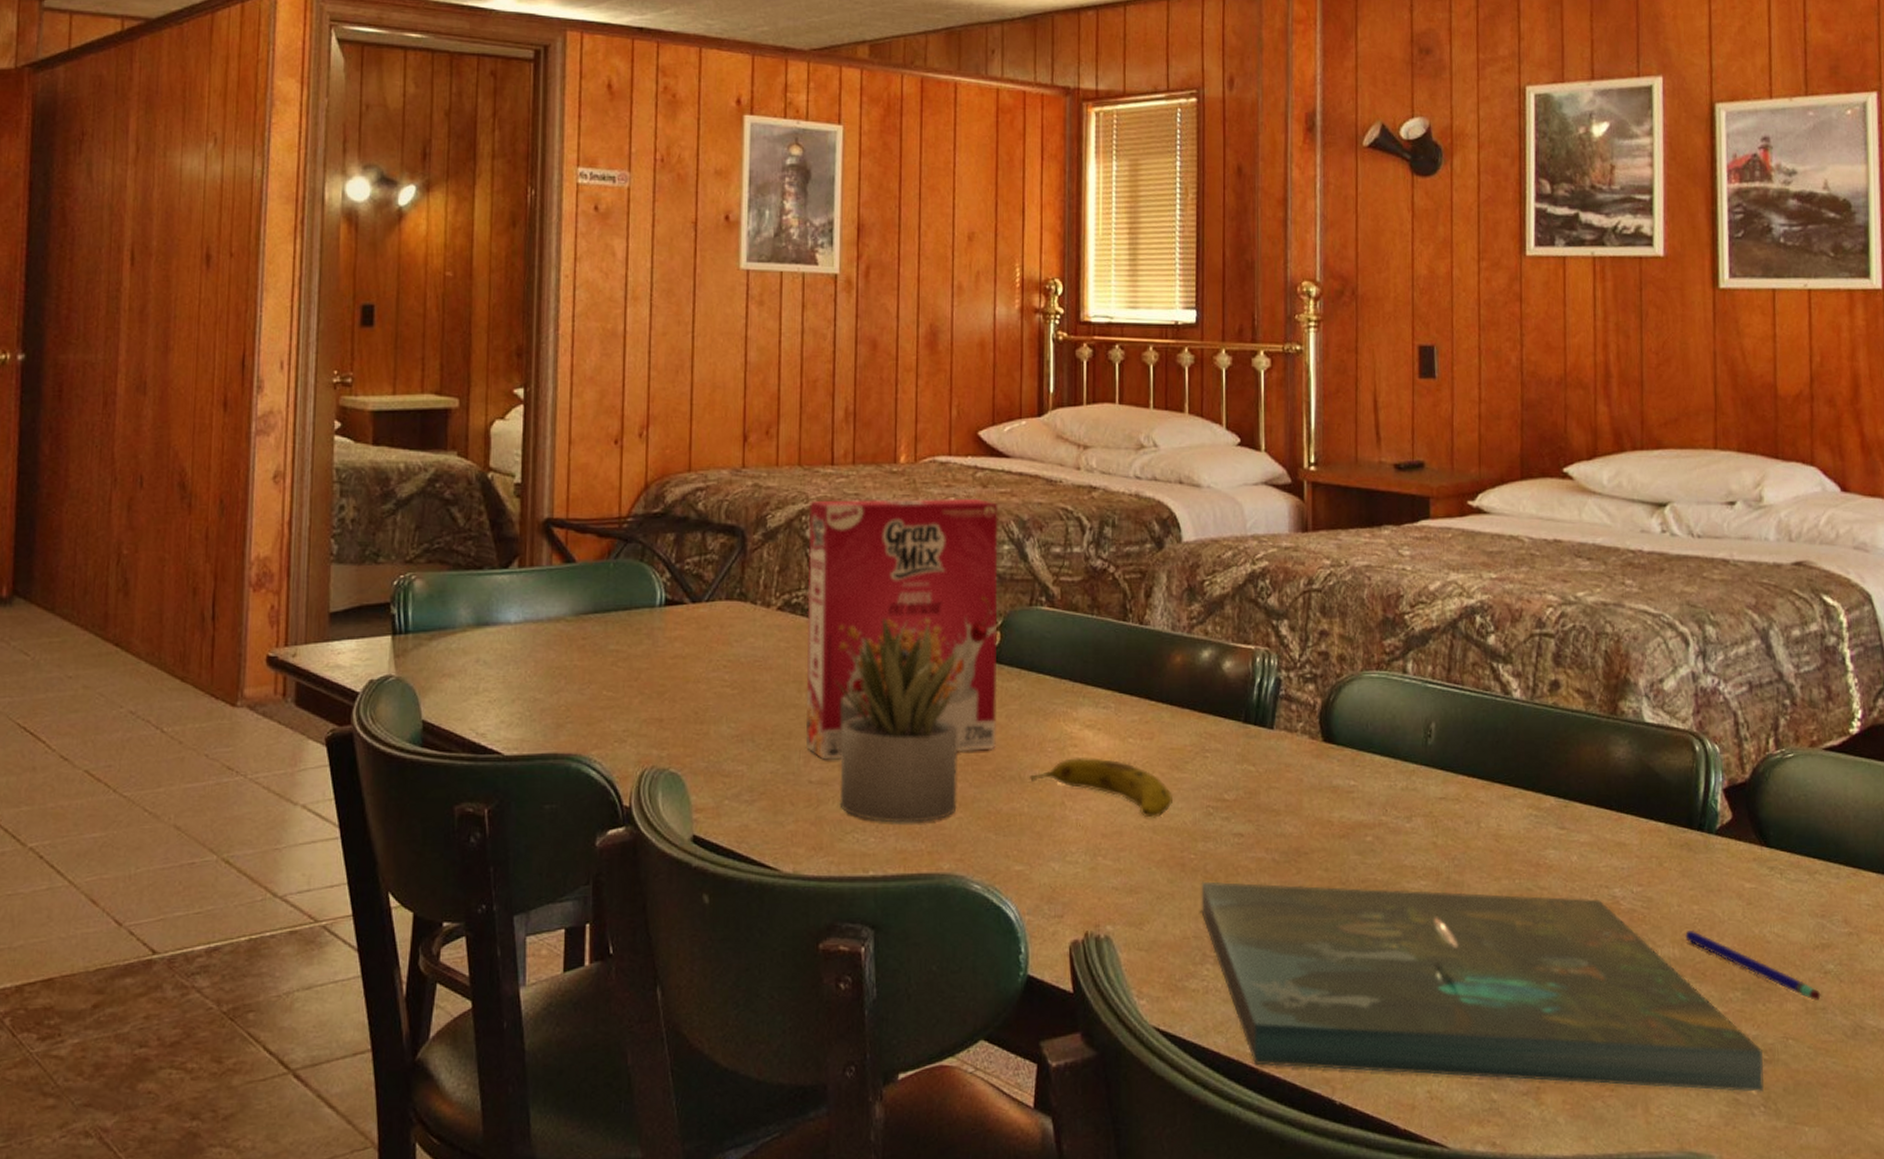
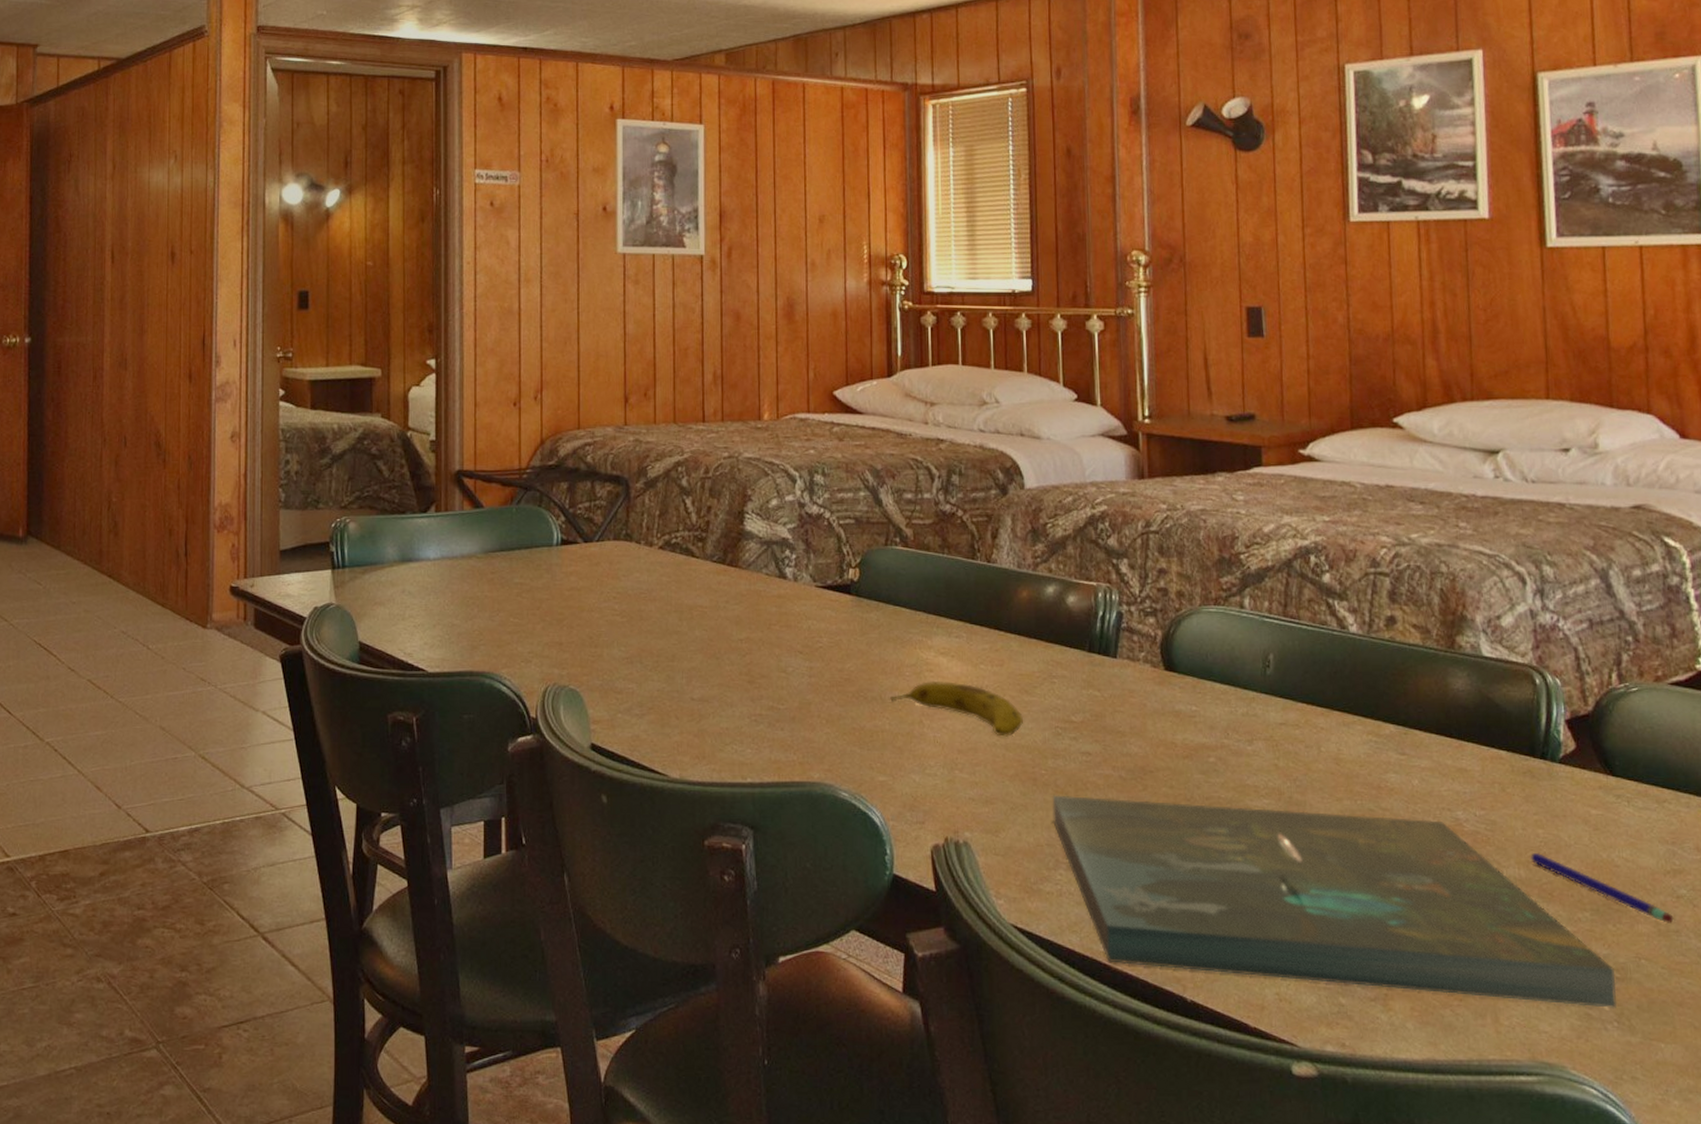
cereal box: present [806,498,998,760] -> none [685,450,858,680]
succulent plant: present [834,618,958,823] -> none [711,556,824,736]

